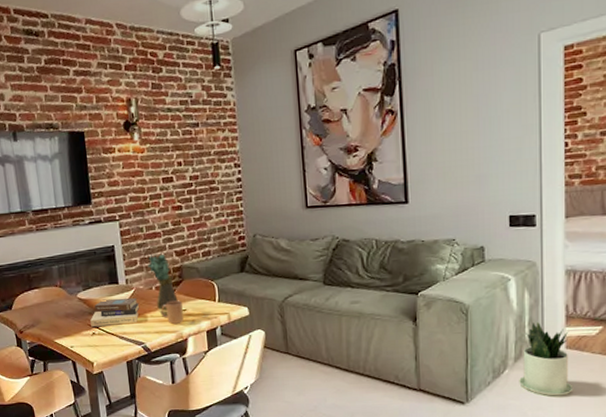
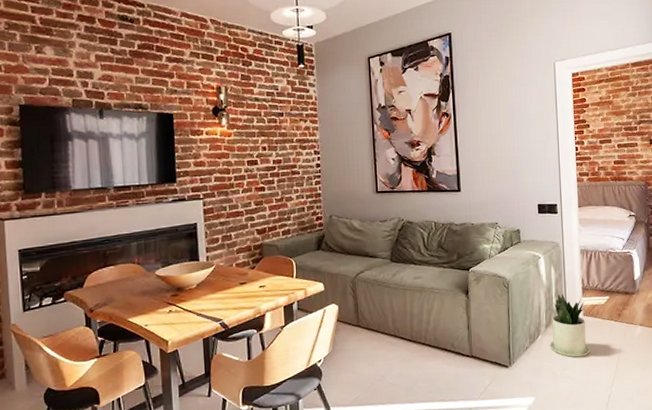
books: present [90,298,140,327] -> none [168,275,220,304]
vase: present [148,252,178,317] -> none [229,230,257,293]
cup: present [161,300,184,324] -> none [241,276,262,300]

